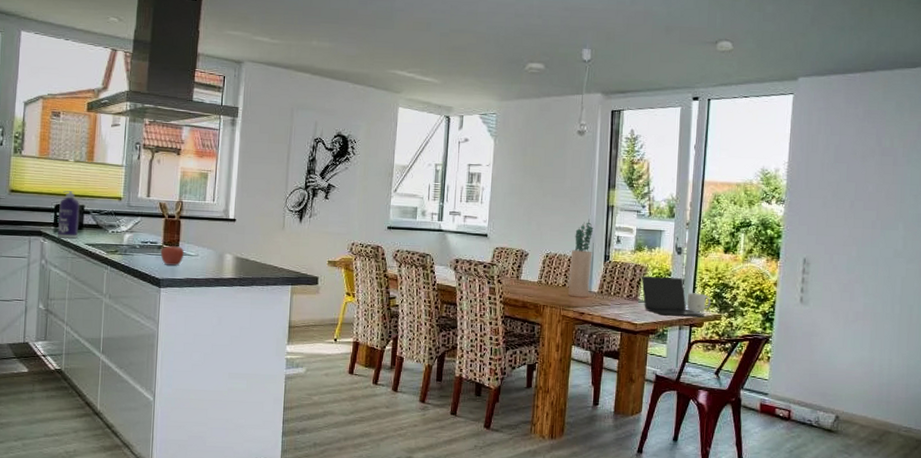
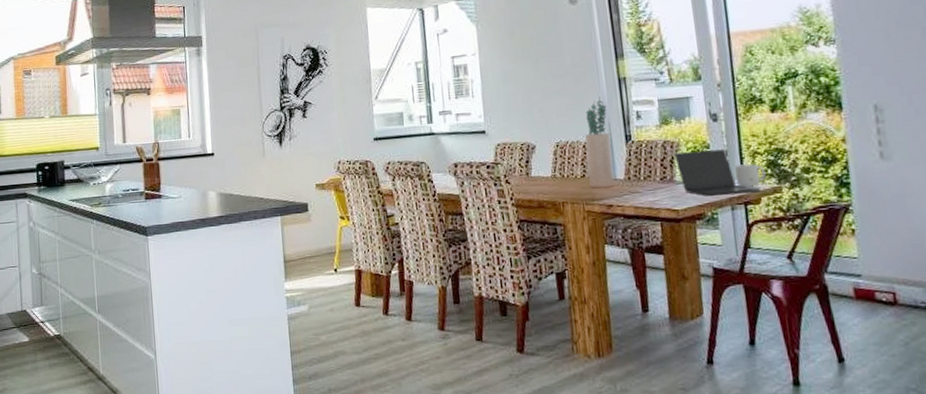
spray bottle: present [58,190,80,239] -> none [40,147,61,198]
fruit: present [160,242,184,266] -> none [143,187,167,212]

